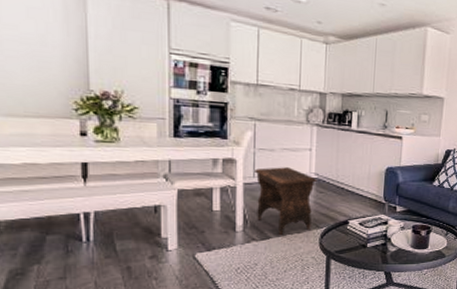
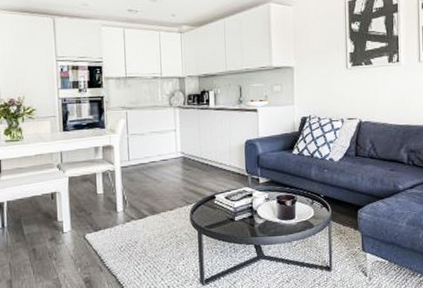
footstool: present [255,167,317,236] -> none [129,149,183,214]

